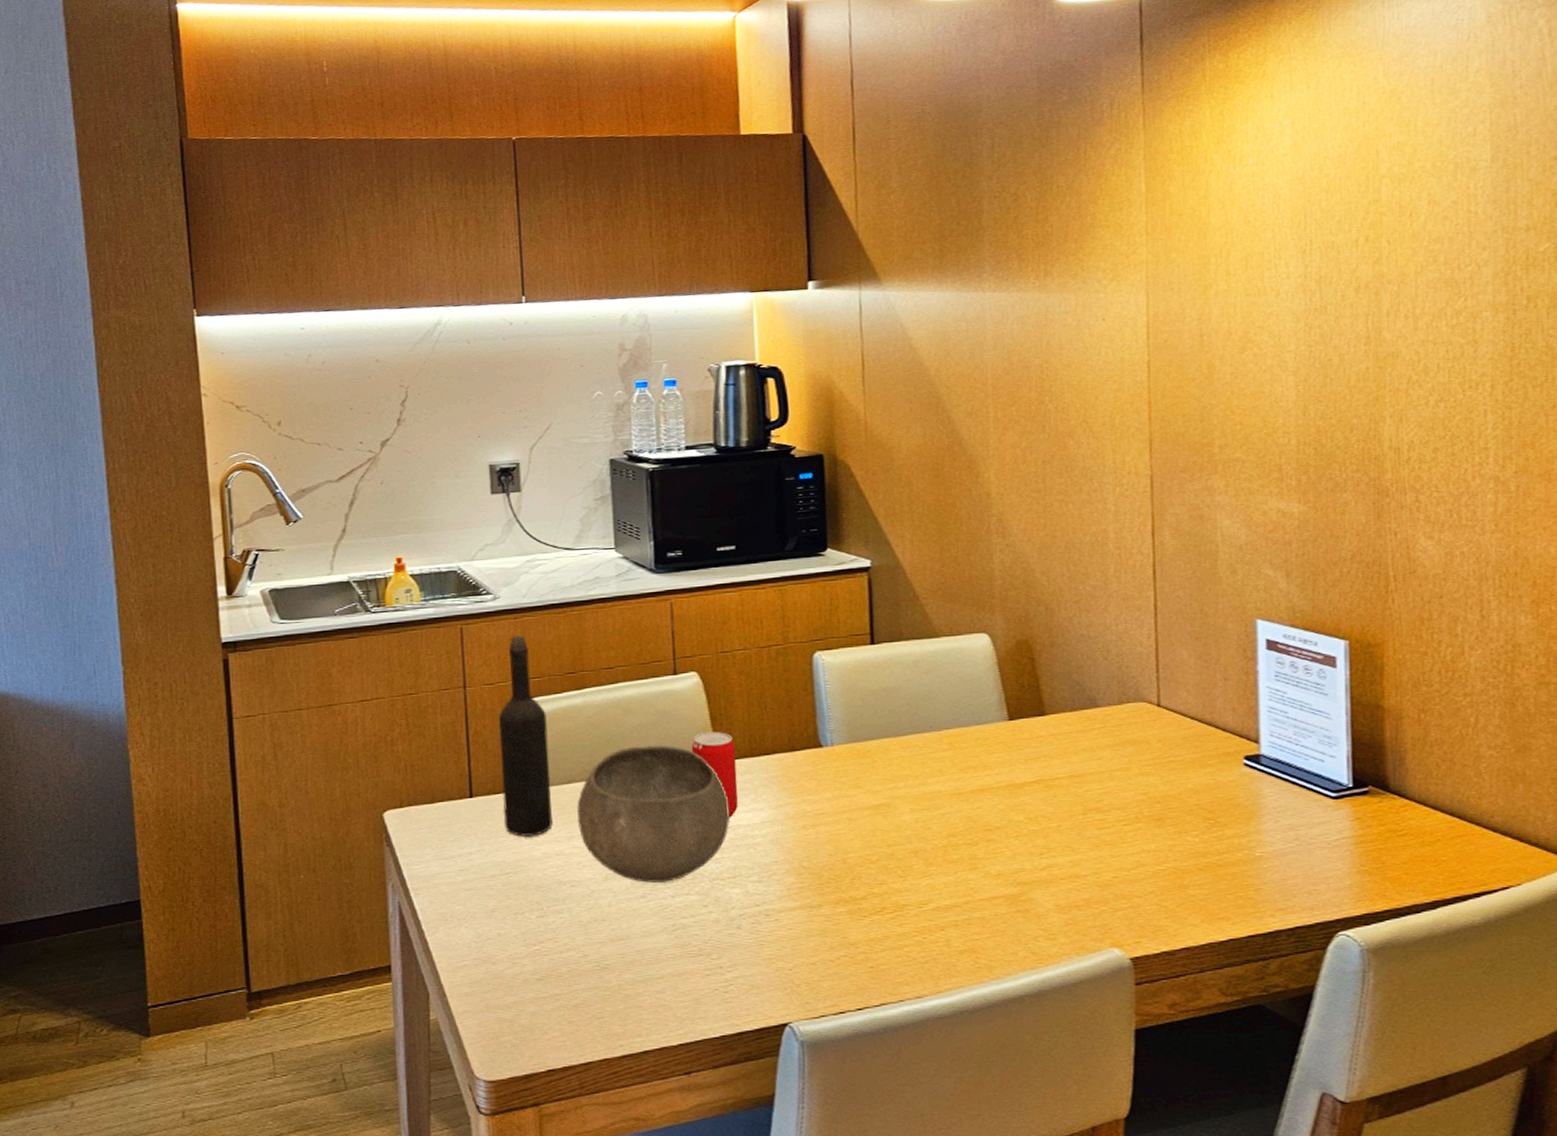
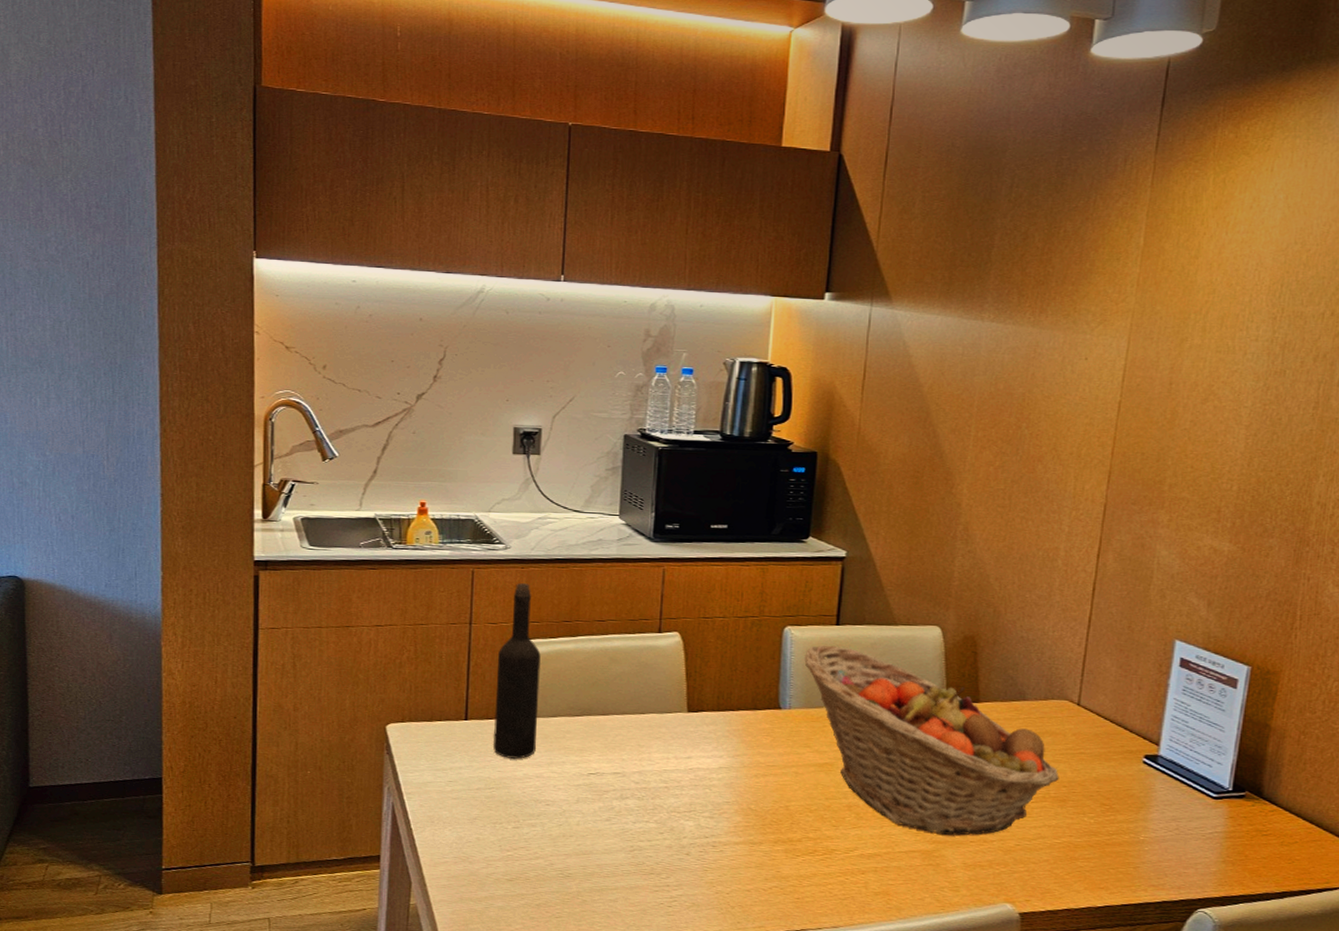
bowl: present [577,745,730,883] -> none [558,691,693,810]
beverage can: present [691,731,738,818] -> none [666,685,705,761]
fruit basket: none [840,667,1151,874] -> present [804,645,1059,836]

